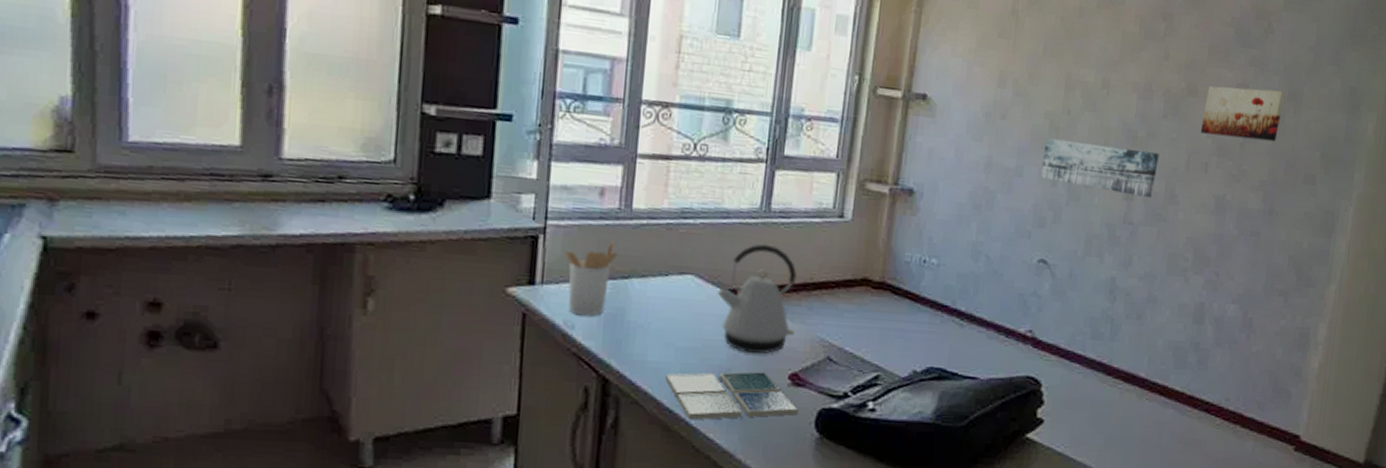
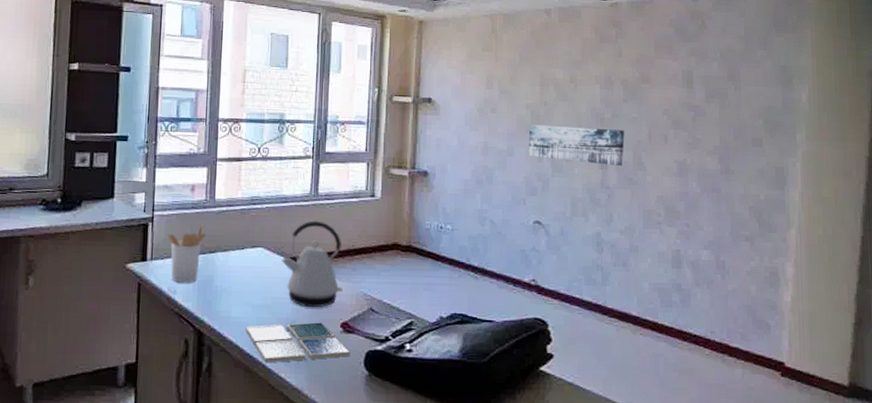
wall art: present [1200,85,1286,142] -> none [656,73,725,114]

